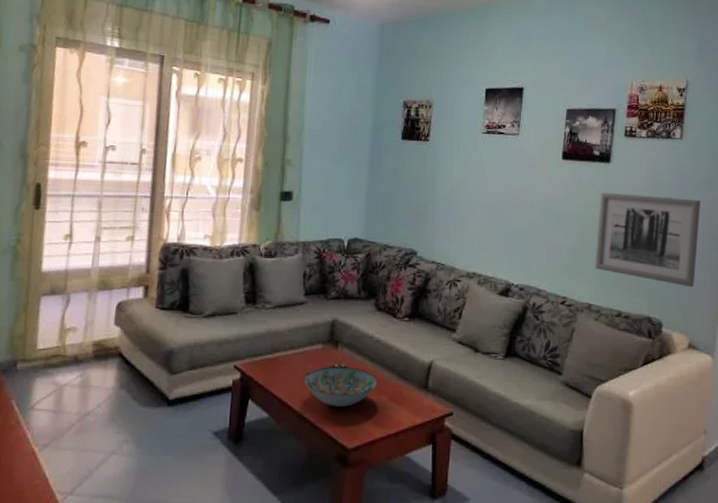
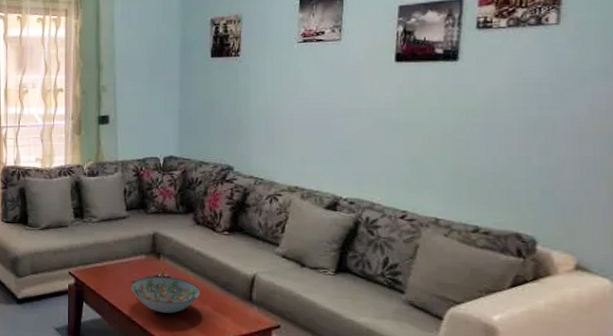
wall art: present [595,192,701,288] -> none [442,94,590,200]

